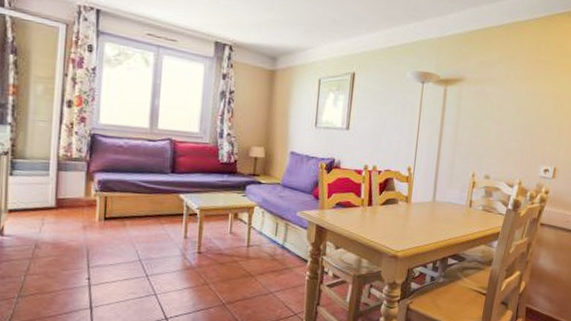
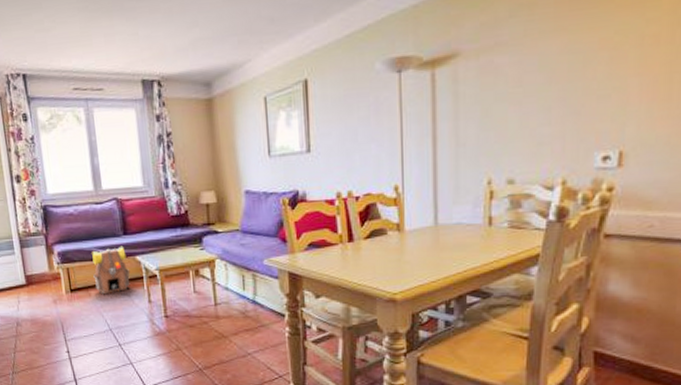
backpack: none [132,183,172,227] -> present [92,246,131,295]

